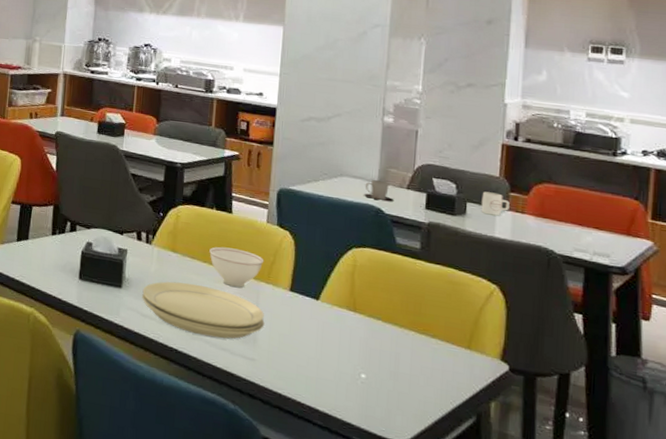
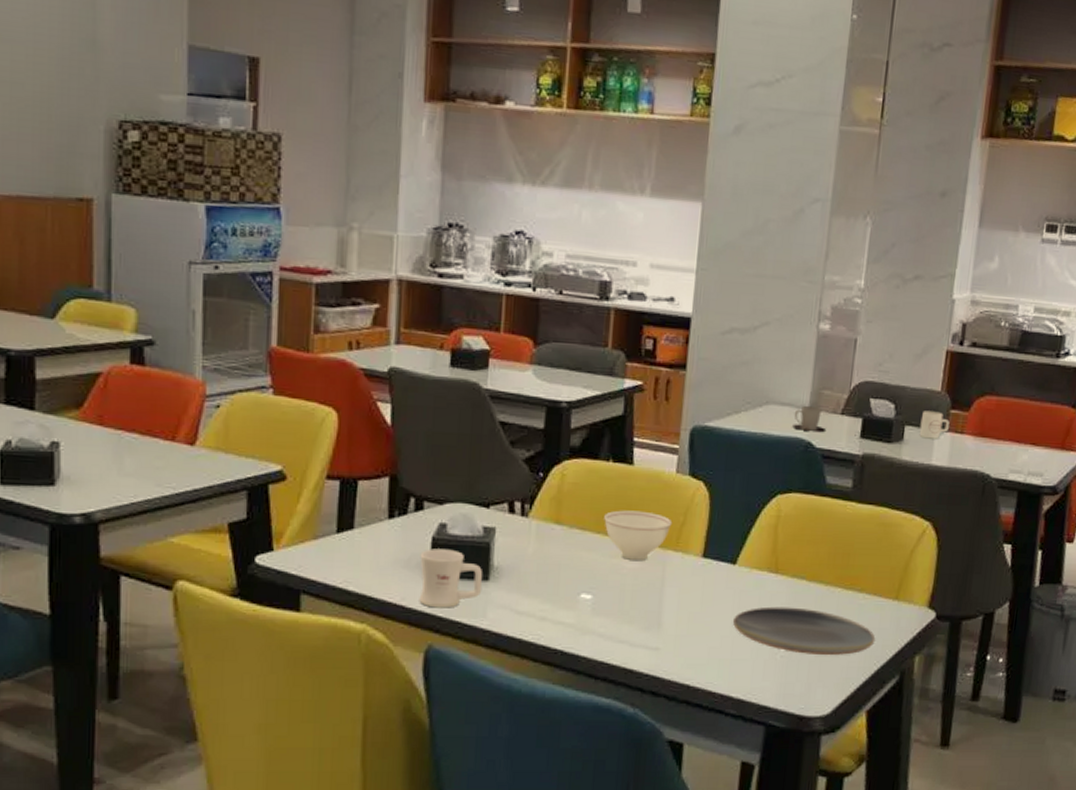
mug: none [71,259,118,305] -> present [419,548,483,608]
plate: present [142,281,265,339] -> none [516,562,672,629]
plate: none [317,338,450,391] -> present [732,606,876,655]

